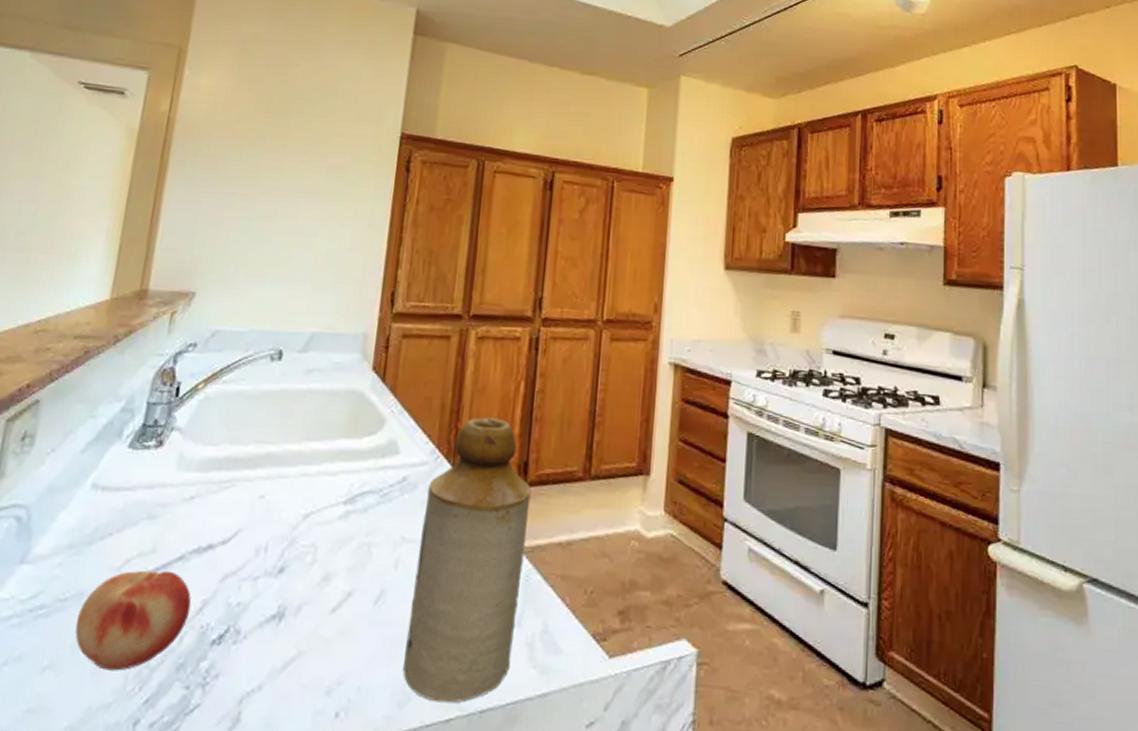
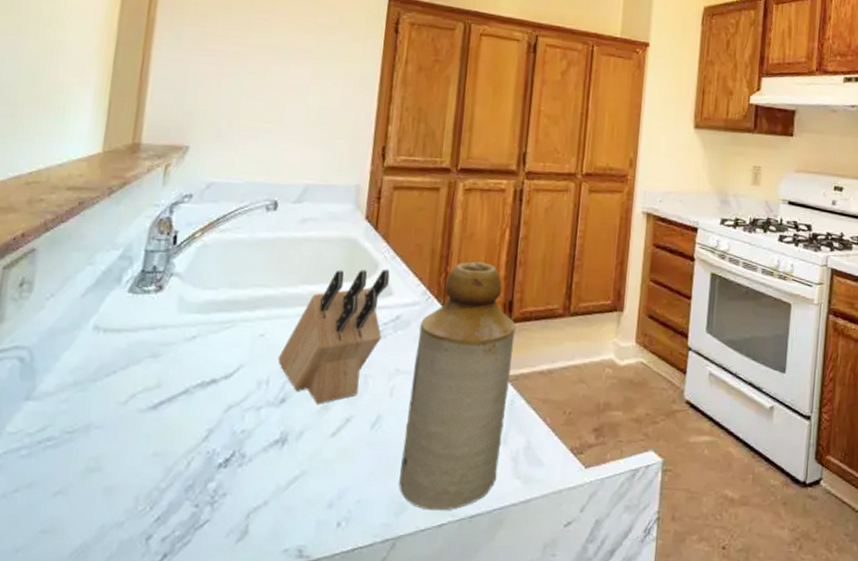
fruit: present [75,570,192,671] -> none [84,403,198,494]
knife block: none [277,424,397,575] -> present [278,269,390,404]

